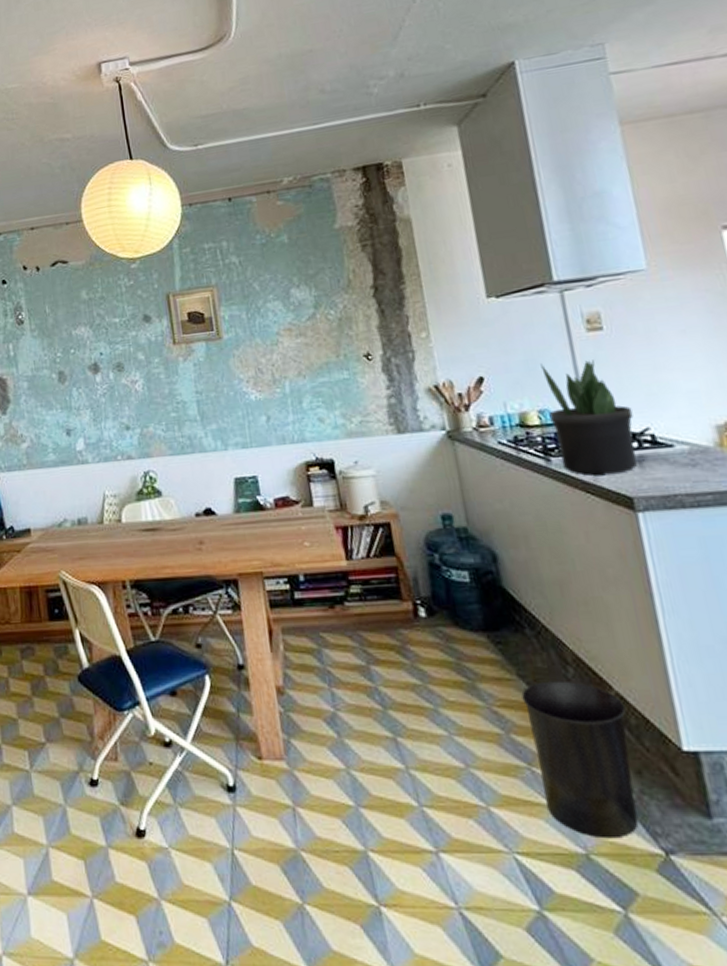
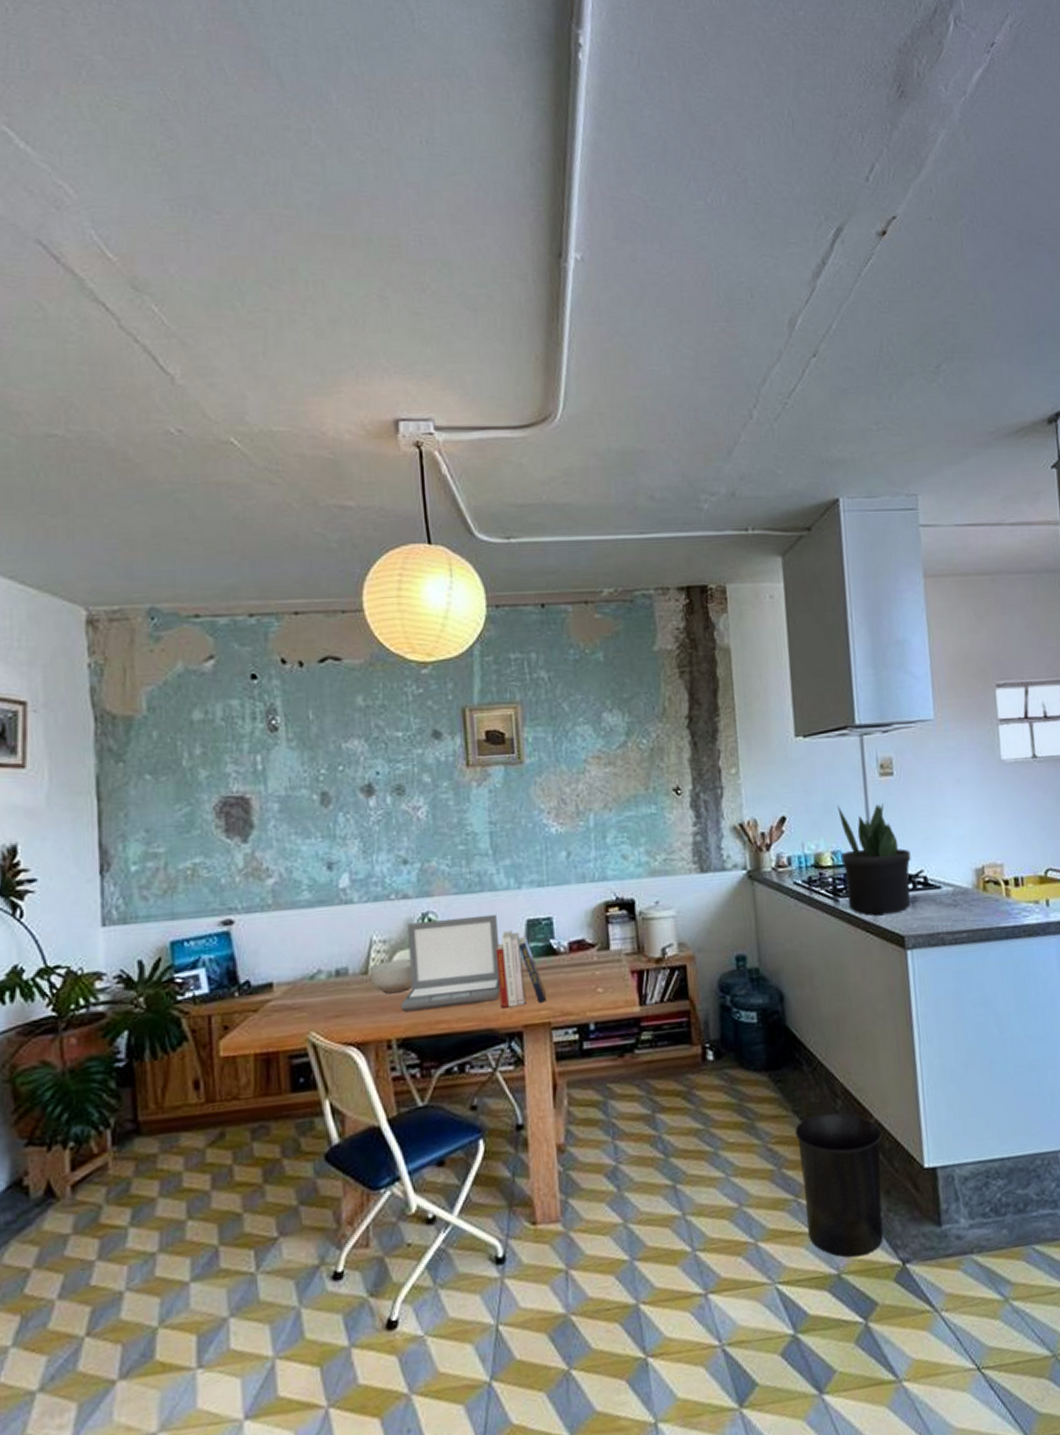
bowl: none [103,511,140,541] -> present [369,958,412,994]
laptop: none [130,473,216,557] -> present [400,914,501,1012]
books: none [208,487,257,558] -> present [495,930,546,1009]

